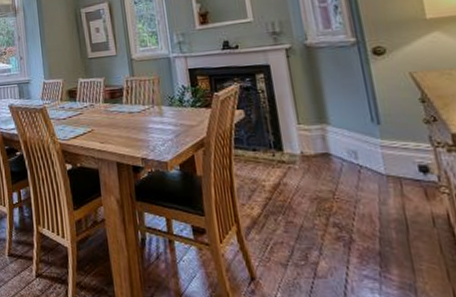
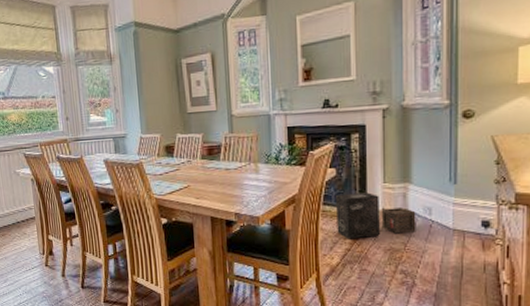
speaker: none [248,135,344,187] -> present [336,192,416,239]

